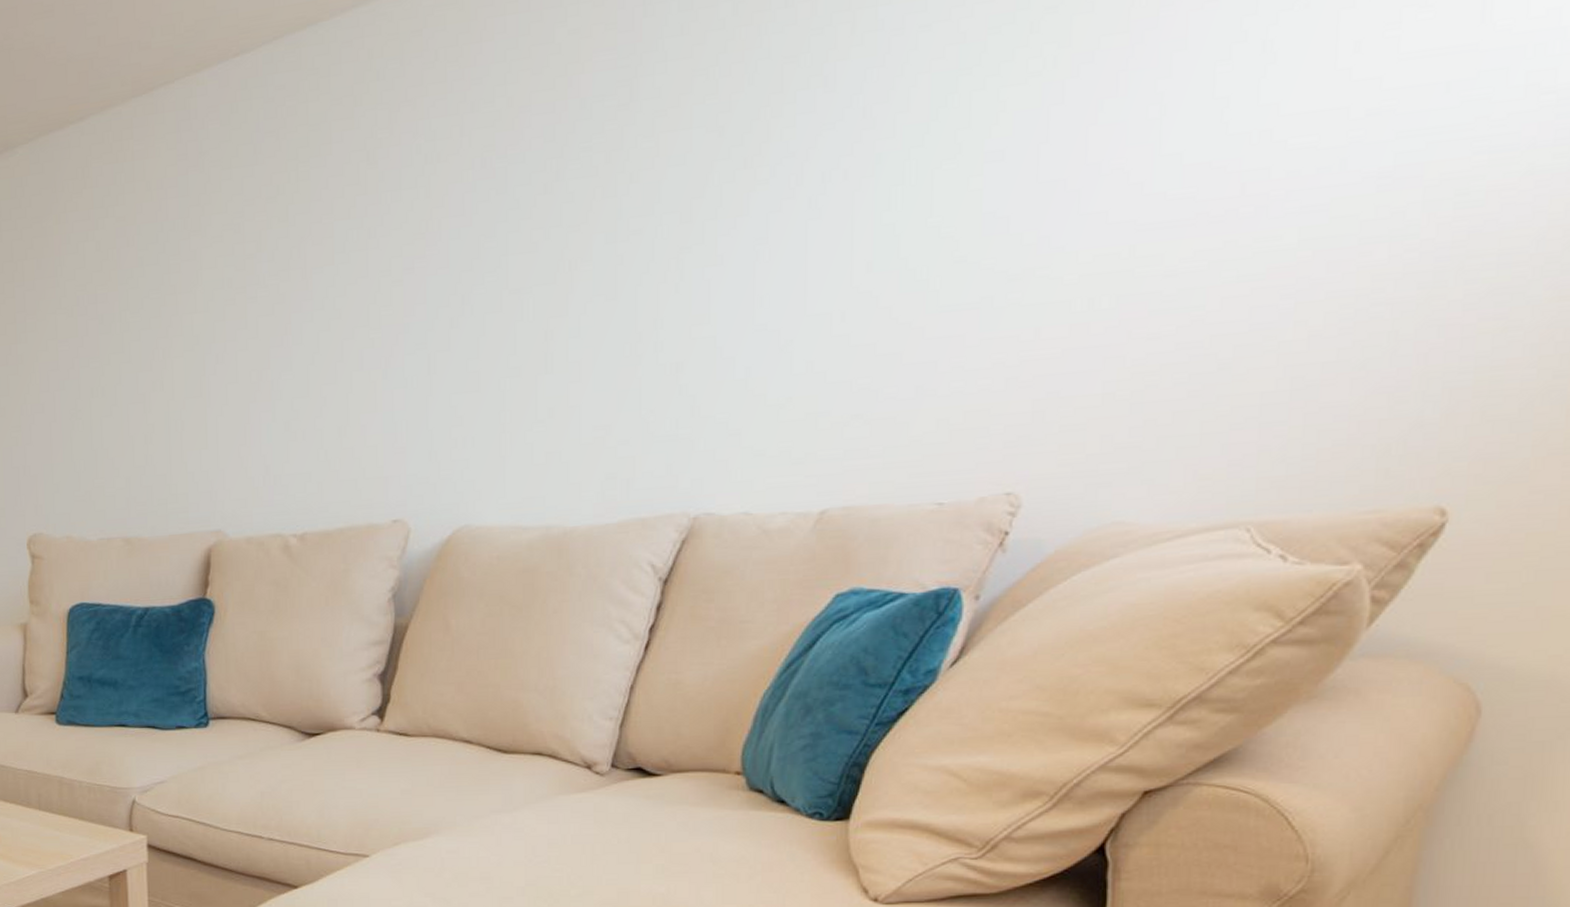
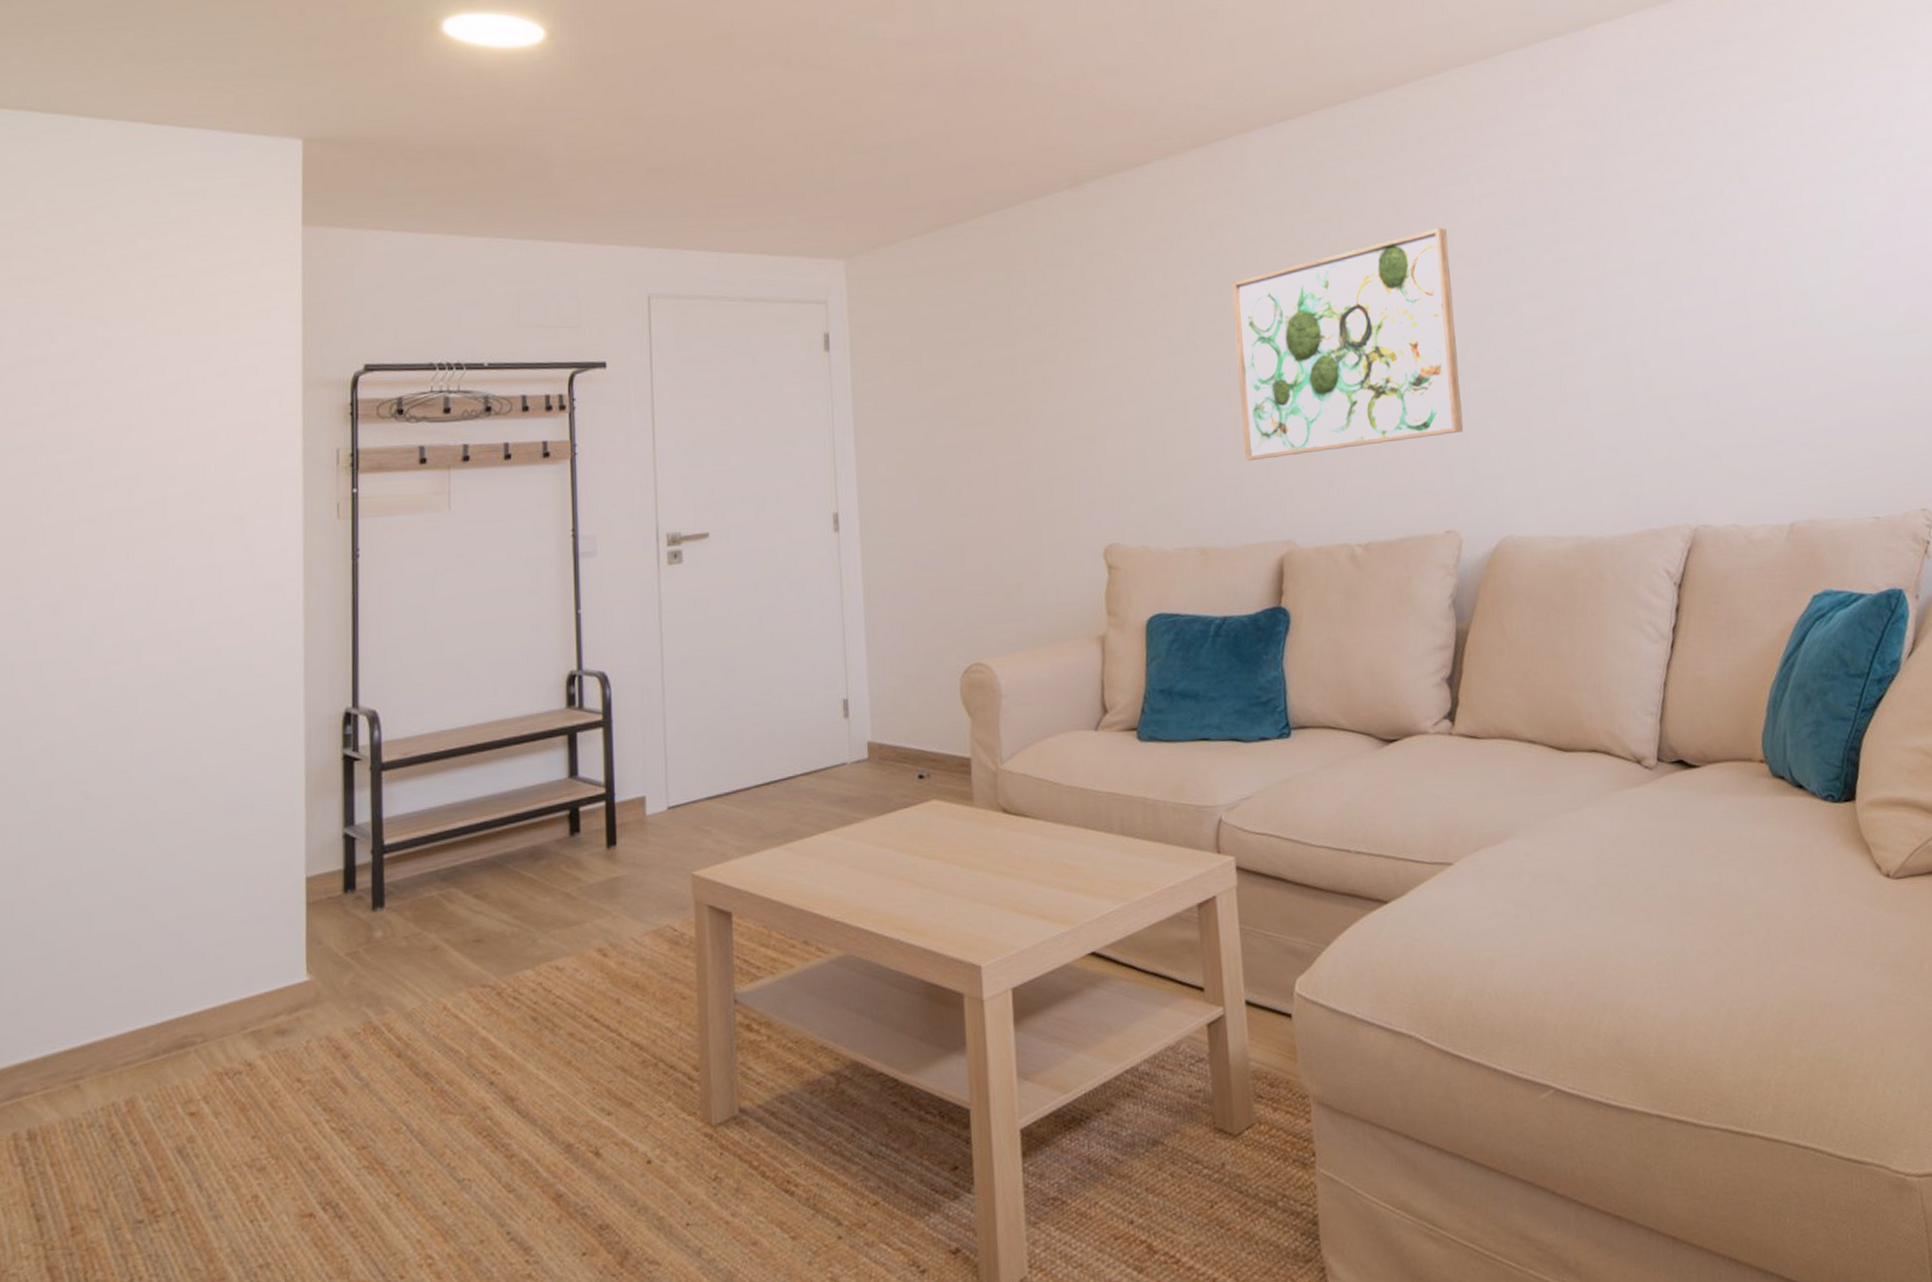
wall art: none [171,171,425,447] -> present [1232,228,1464,461]

